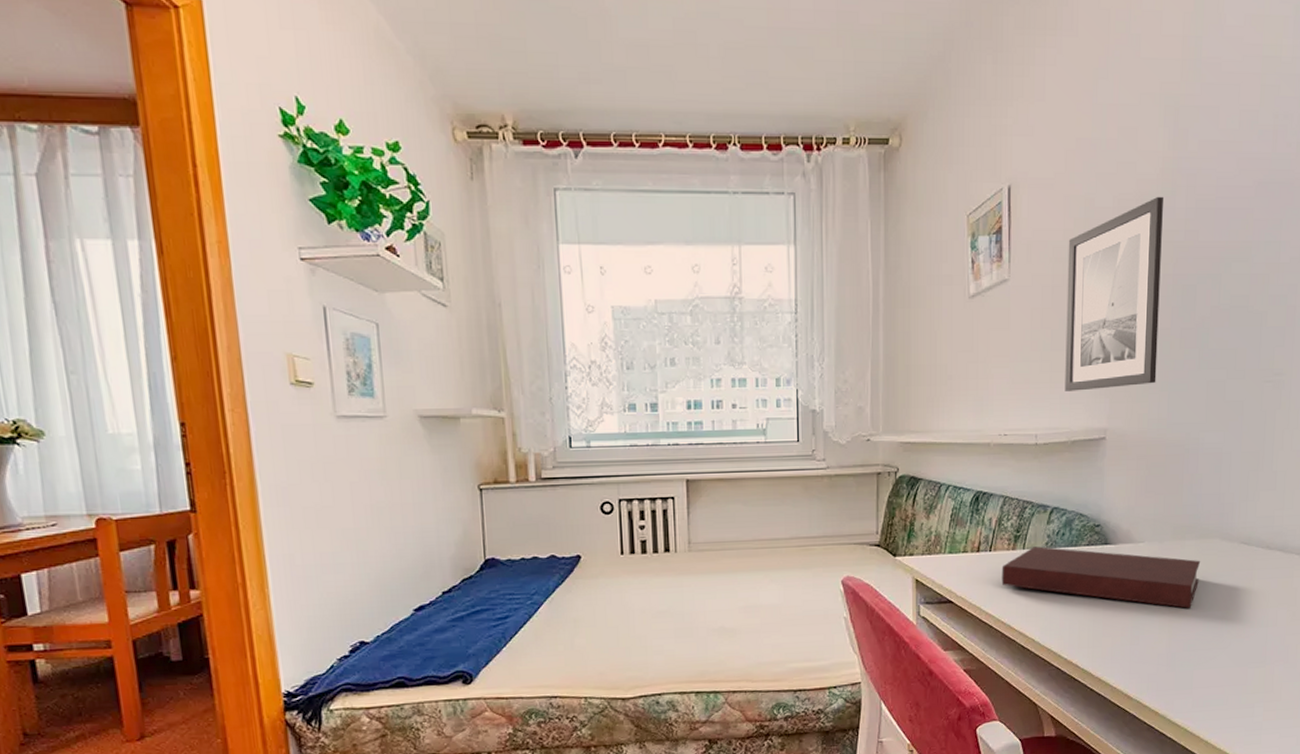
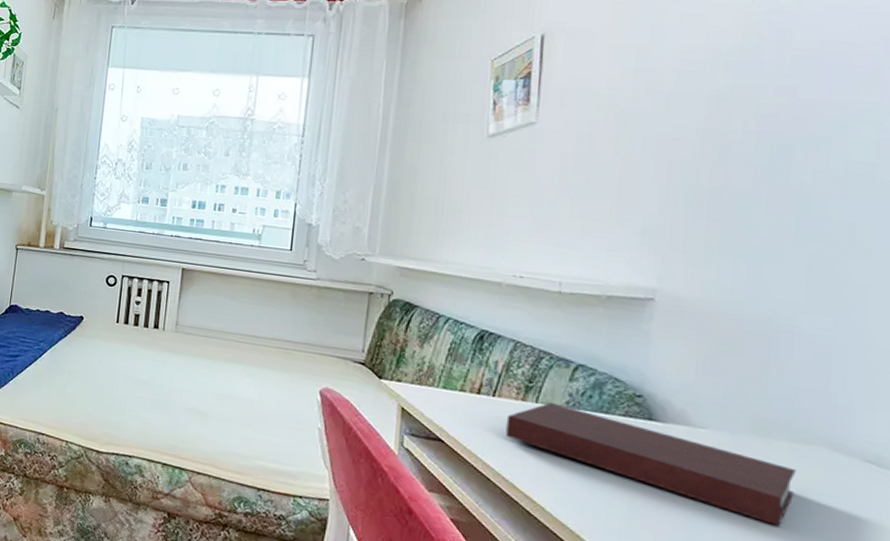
wall art: present [1065,196,1163,391] -> none [600,49,744,249]

